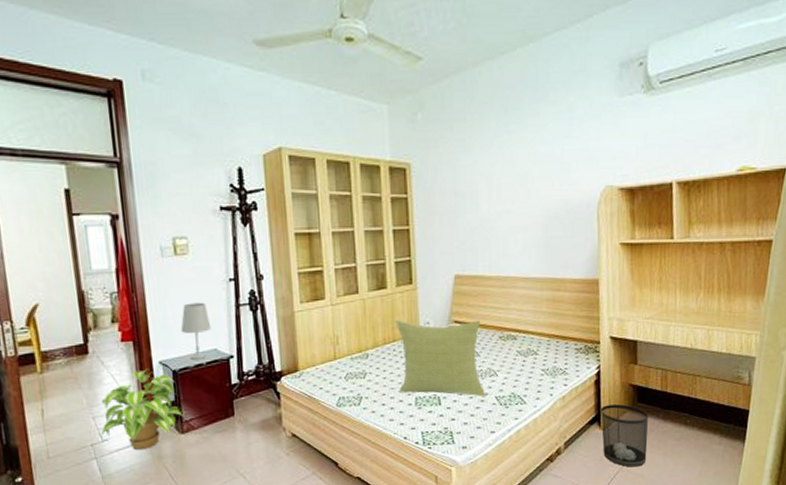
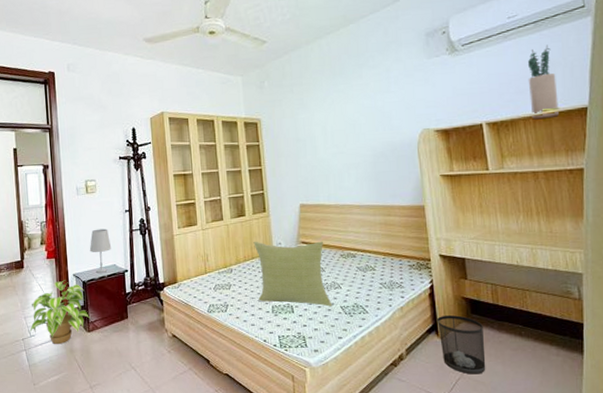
vase: none [727,89,759,181] -> present [528,44,559,120]

